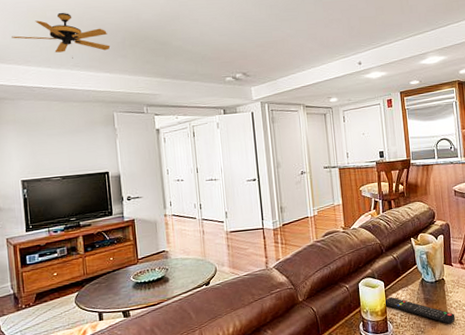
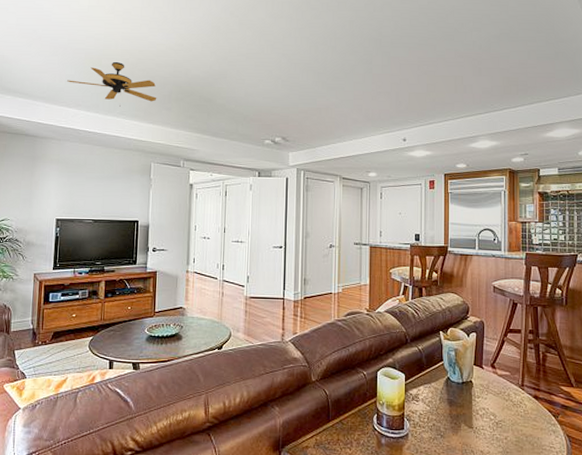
remote control: present [383,296,455,324] -> none [402,391,481,432]

